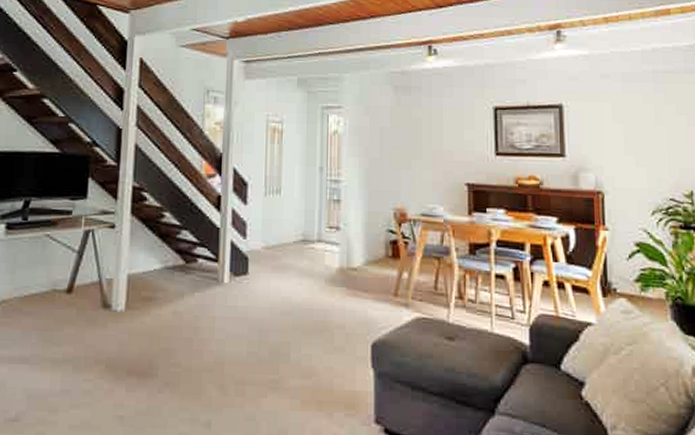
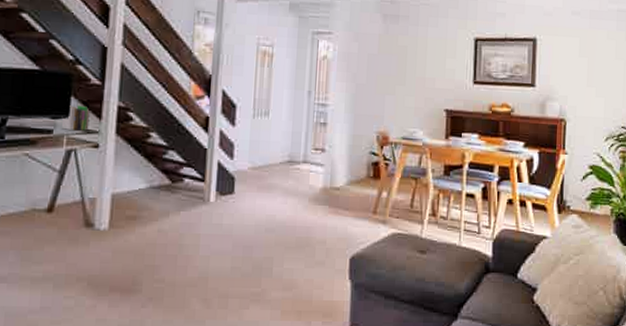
books: none [80,186,106,212] -> present [62,105,90,131]

